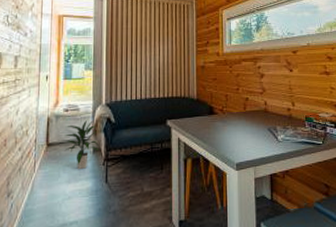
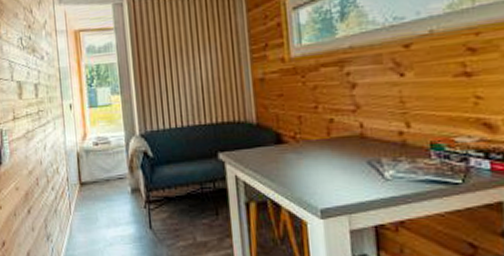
indoor plant: present [64,119,99,170] -> none [97,154,138,213]

